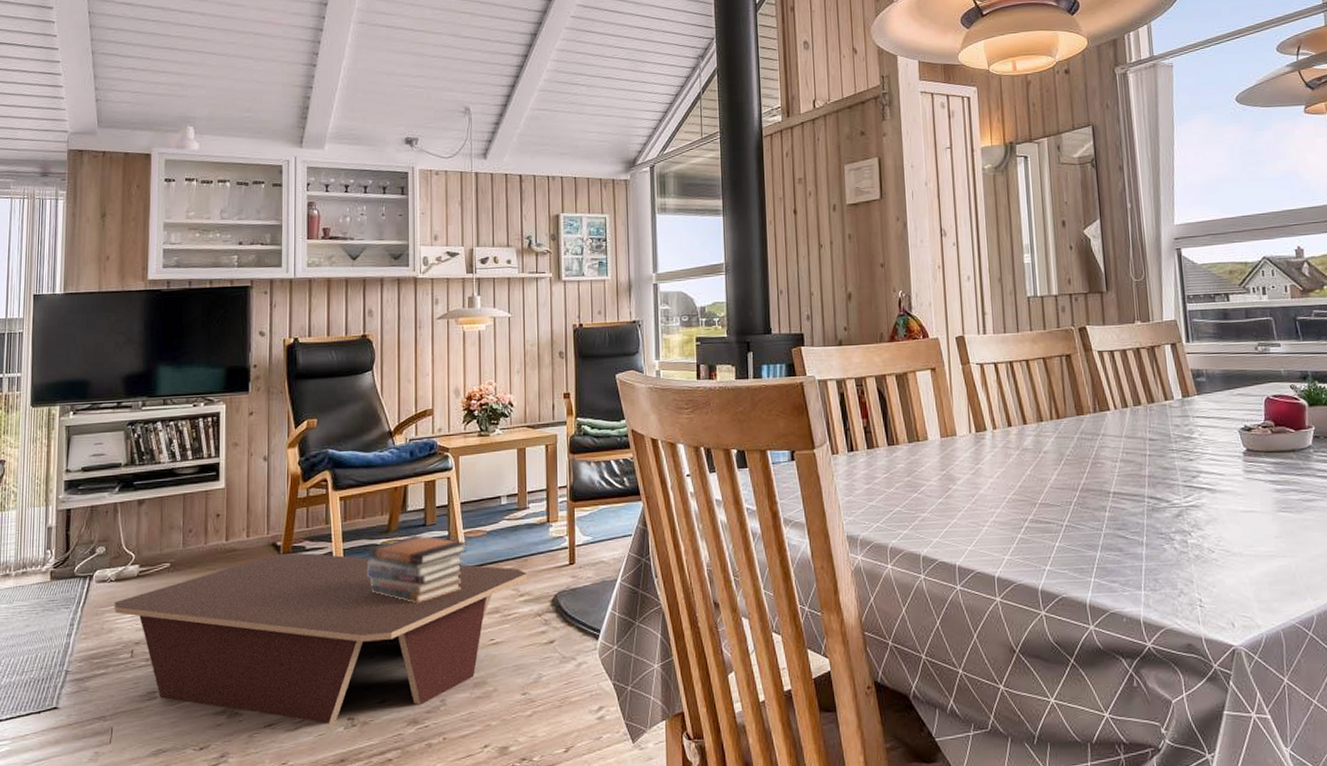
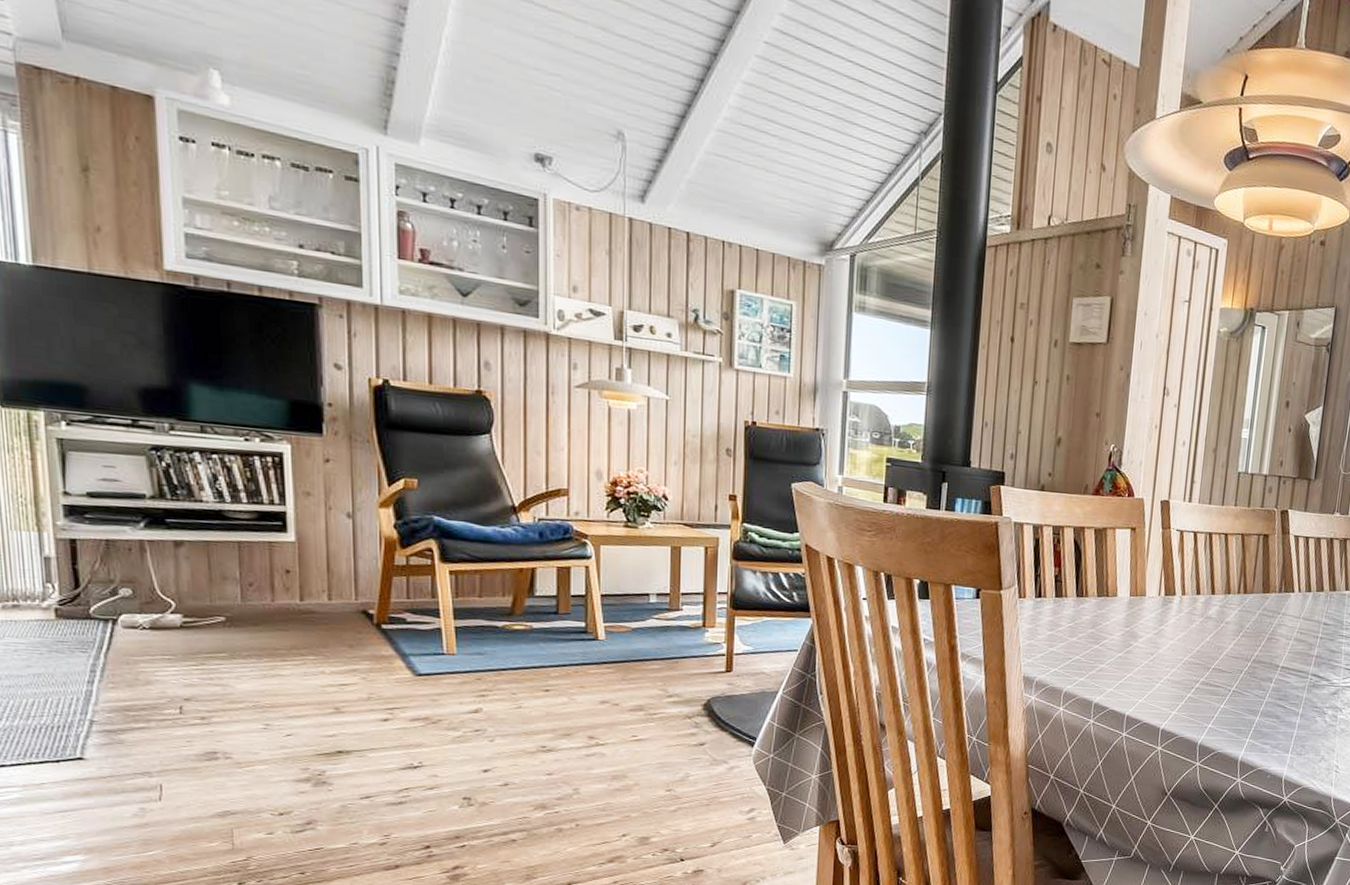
coffee table: present [114,552,528,723] -> none [150,623,678,801]
book stack: present [367,535,468,604] -> none [485,622,609,692]

